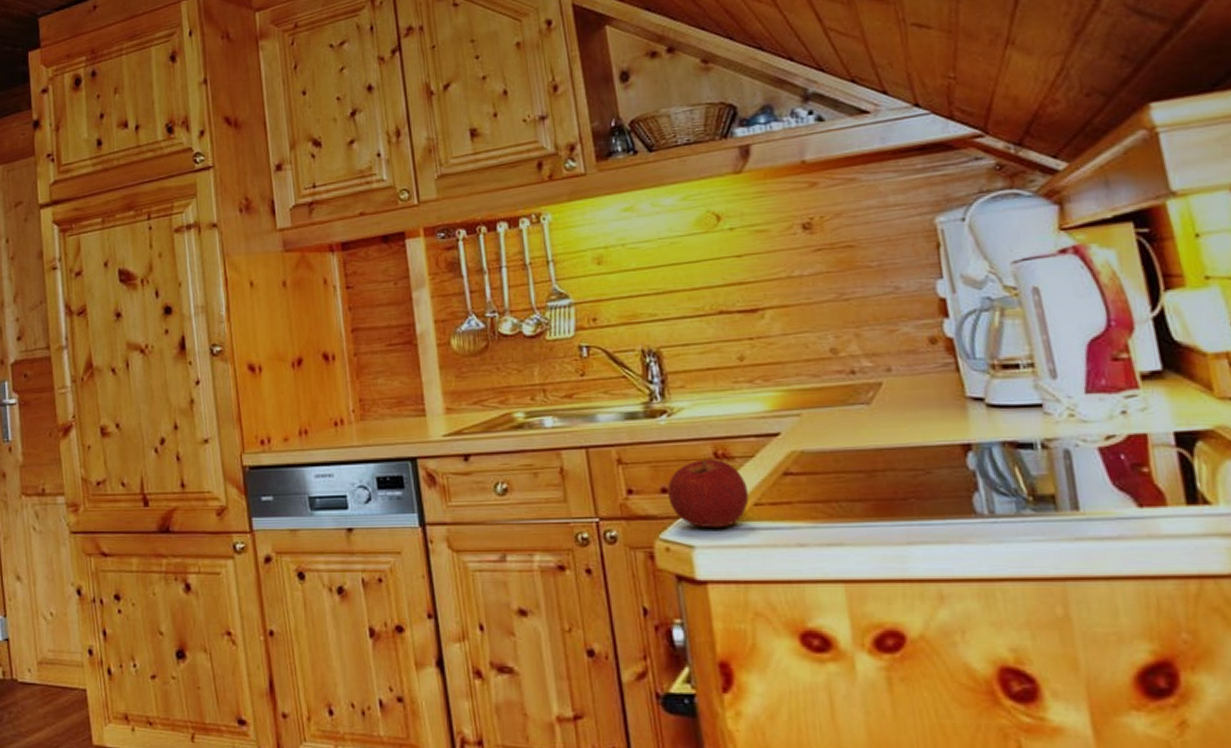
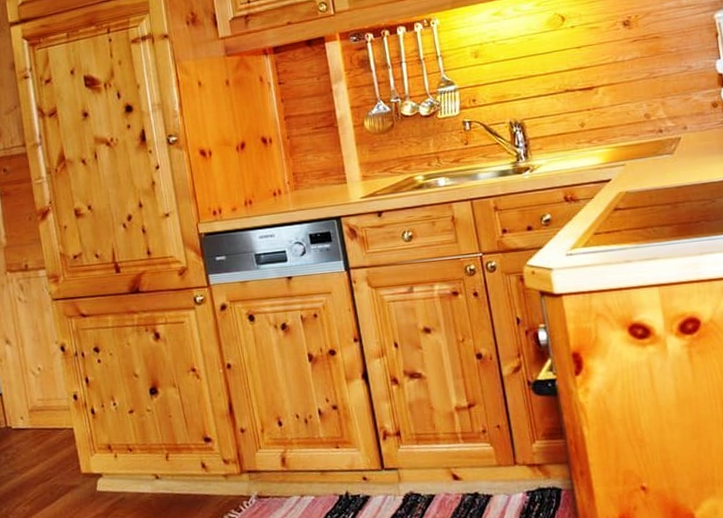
apple: present [667,458,749,528] -> none [532,202,590,254]

